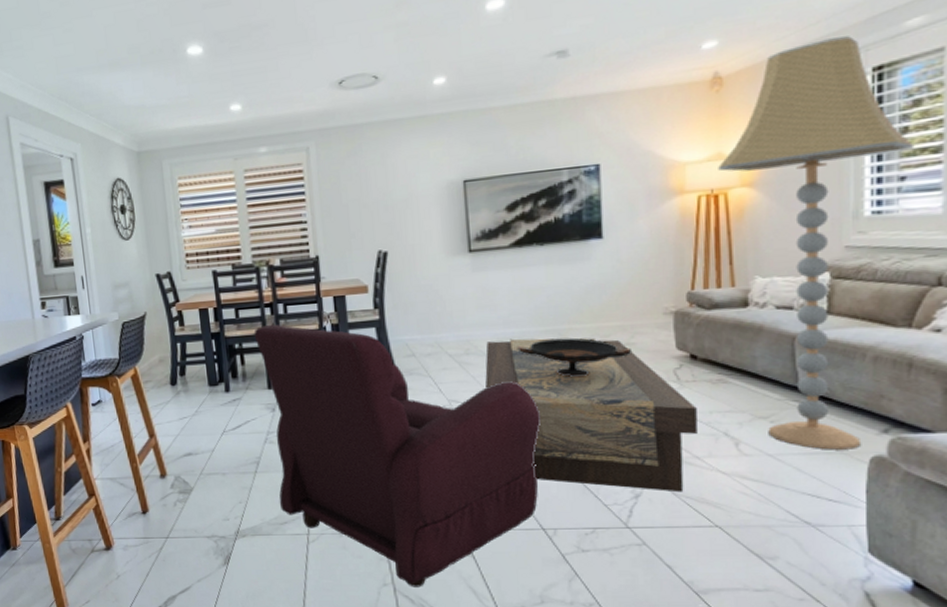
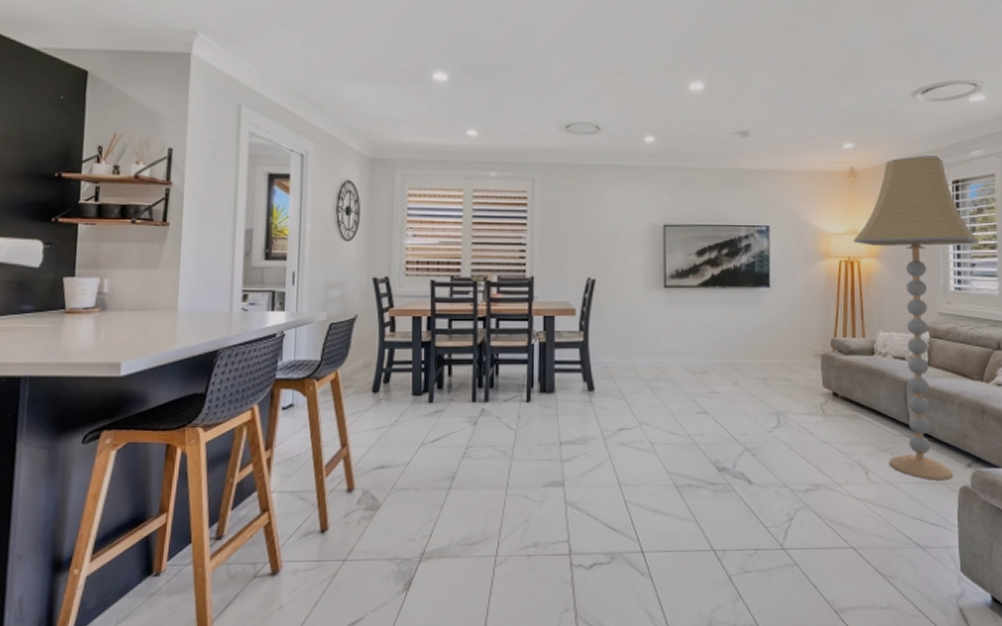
armchair: present [254,324,541,587] -> none [464,337,715,612]
coffee table: present [485,338,697,493] -> none [672,368,838,516]
decorative bowl: present [517,337,633,377] -> none [699,371,790,406]

